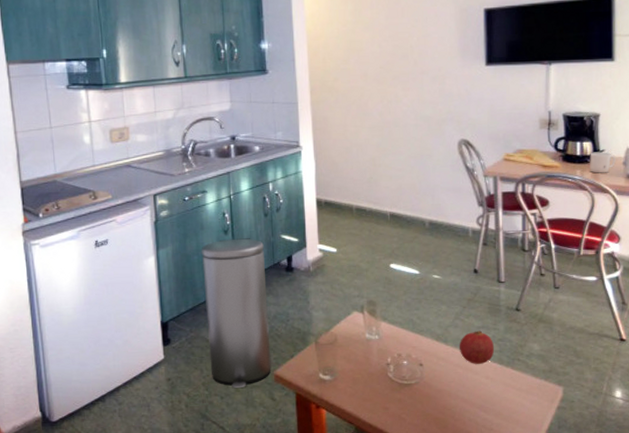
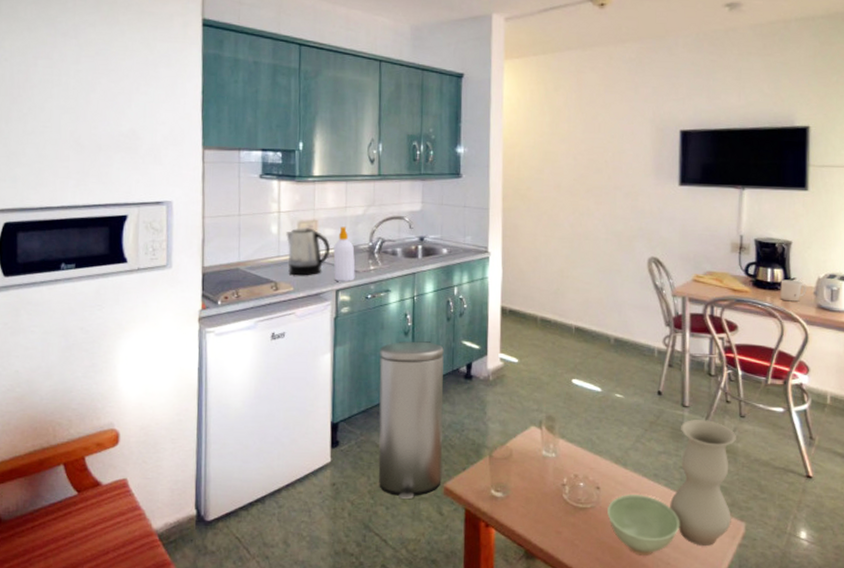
kettle: none [99,134,144,184] -> present [286,226,330,276]
soap bottle: none [147,131,171,187] -> present [333,226,356,283]
bowl: none [431,368,501,424] -> present [607,494,680,556]
fruit: present [459,330,495,364] -> none [638,456,676,492]
vase: none [490,293,551,411] -> present [670,420,736,546]

